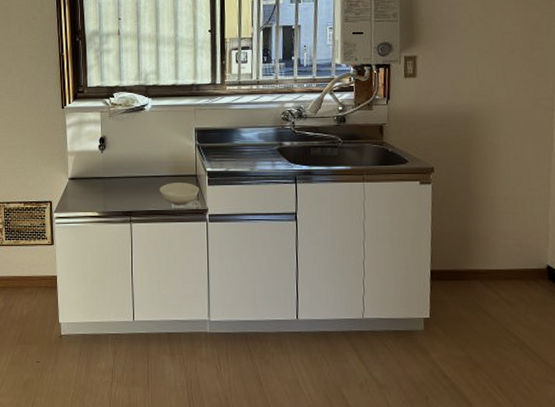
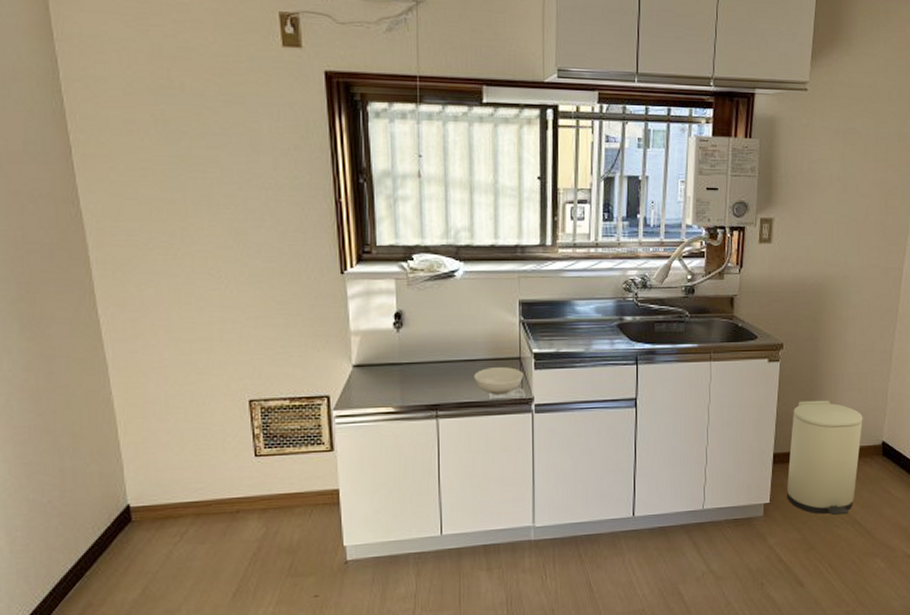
pedal bin: none [446,221,524,337] -> present [787,400,863,516]

